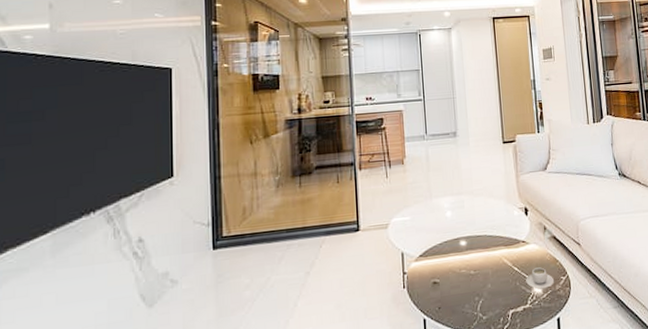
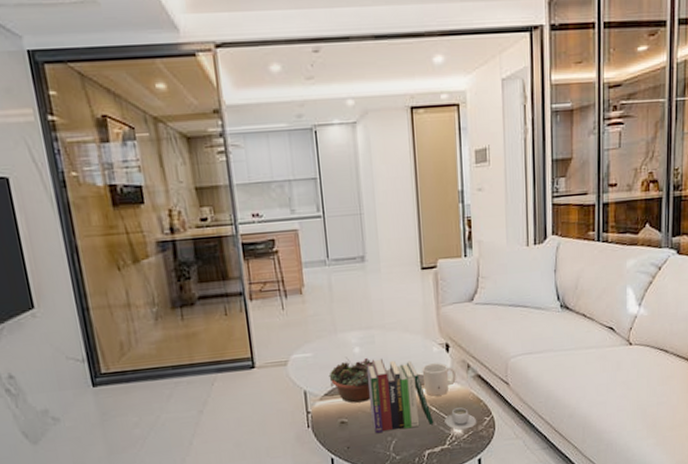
succulent planter: none [424,220,464,264] -> present [329,356,374,403]
books: none [456,221,516,293] -> present [366,358,434,433]
mug: none [505,225,535,257] -> present [422,363,457,396]

